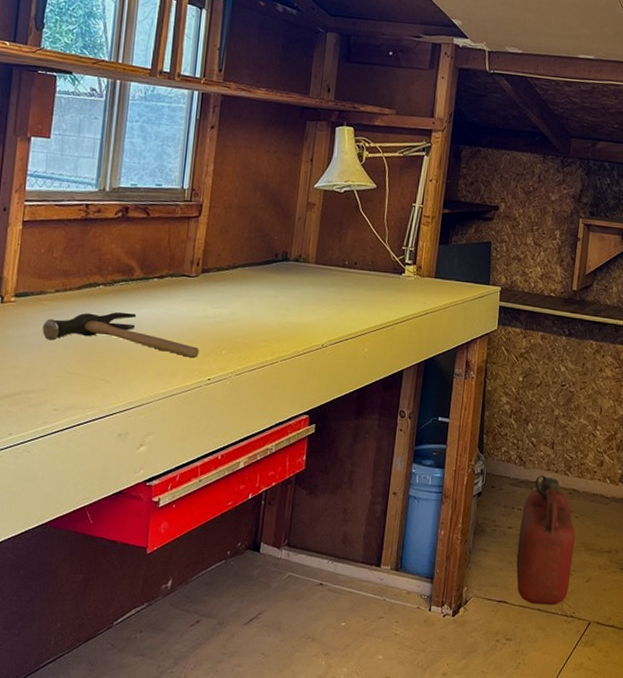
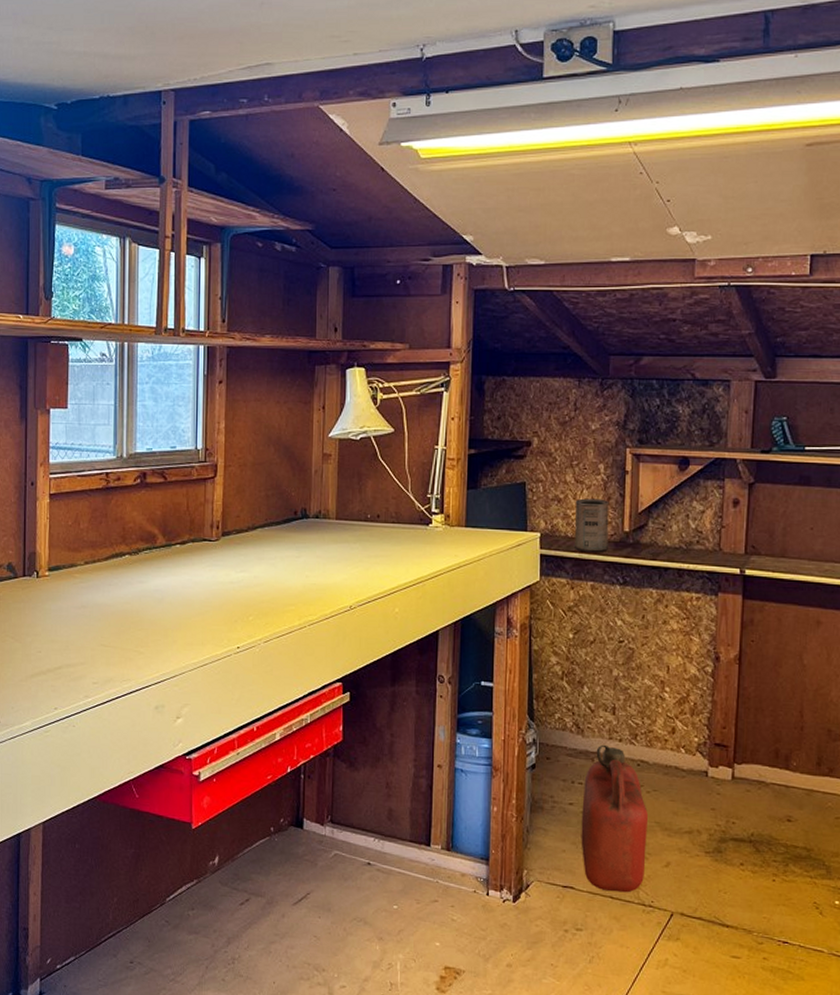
claw hammer: present [42,312,199,358] -> none [76,581,226,625]
paint can: none [528,259,562,308] -> present [573,498,609,553]

